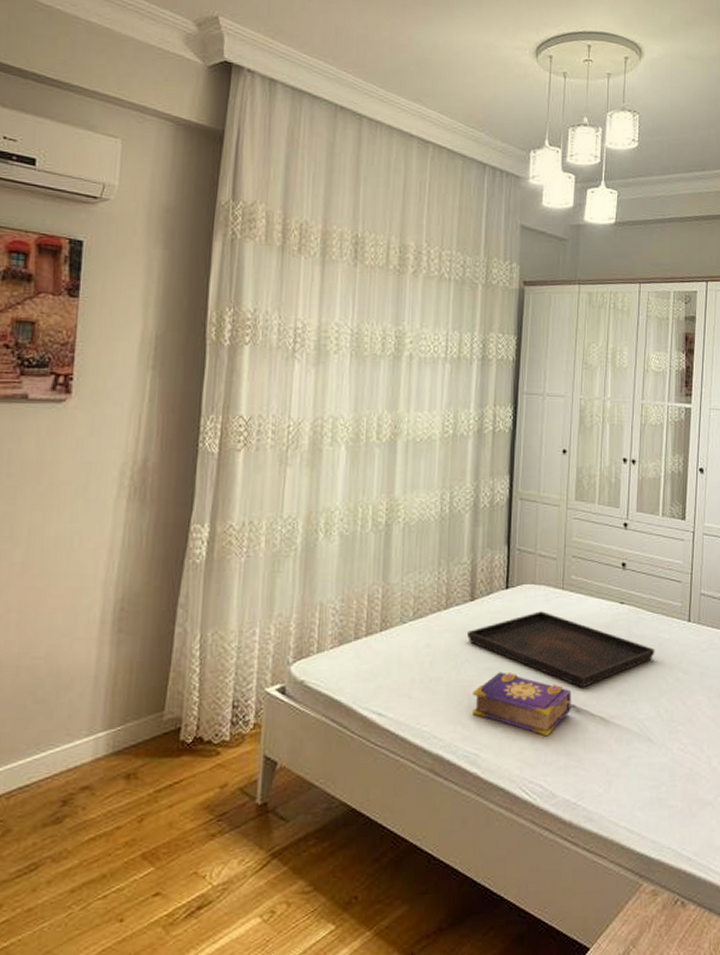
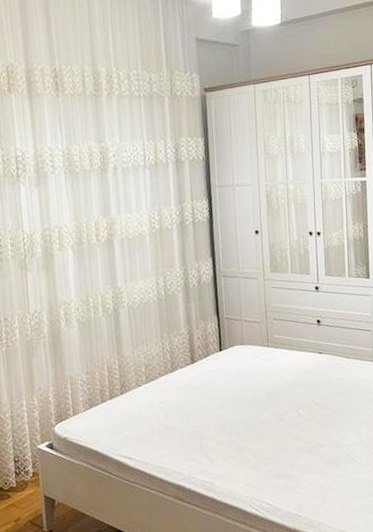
serving tray: present [467,611,655,688] -> none [192,366,353,425]
book: present [472,671,571,737] -> none [202,416,286,465]

